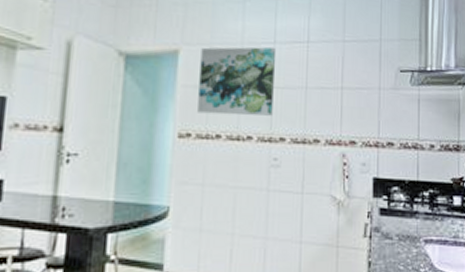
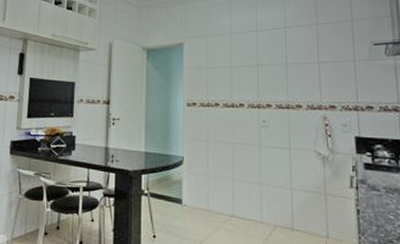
wall art: present [197,47,277,116] -> none [200,34,259,88]

